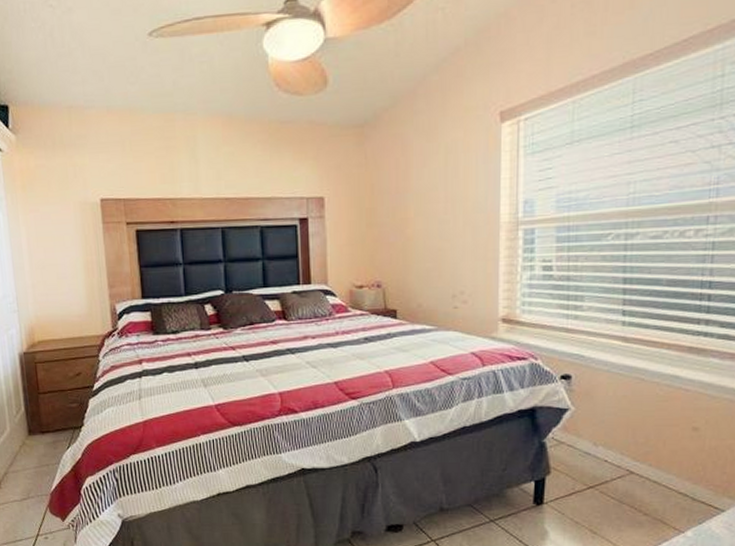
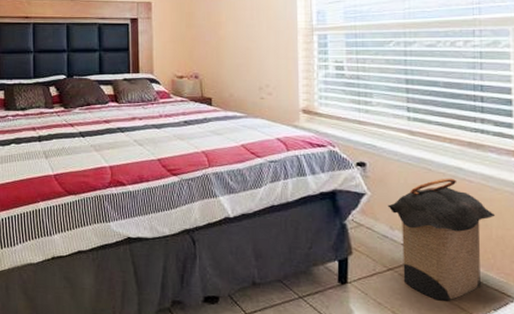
laundry hamper: none [592,387,710,516] -> present [388,178,495,301]

